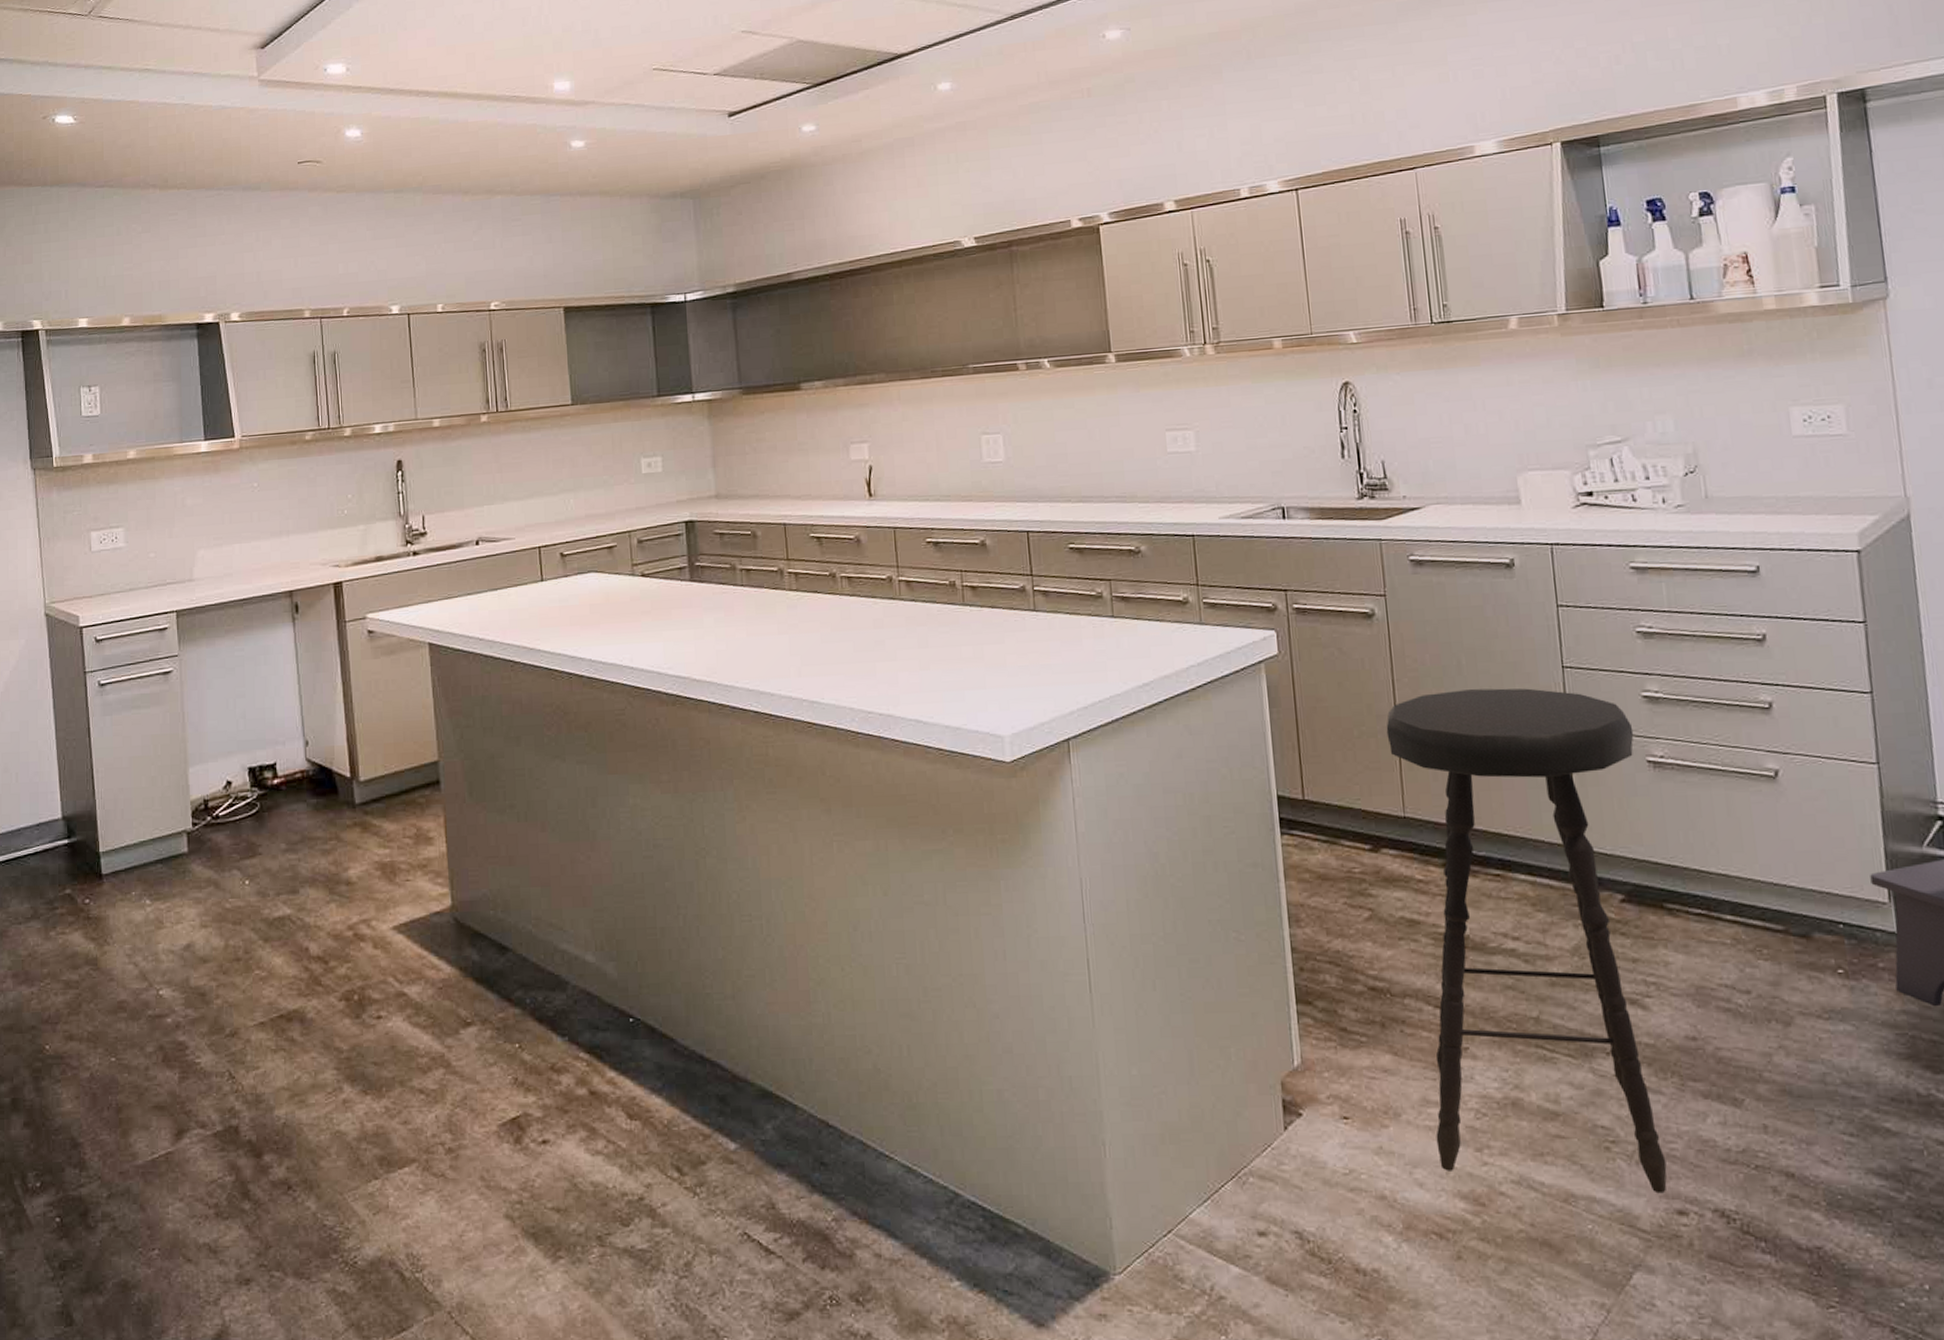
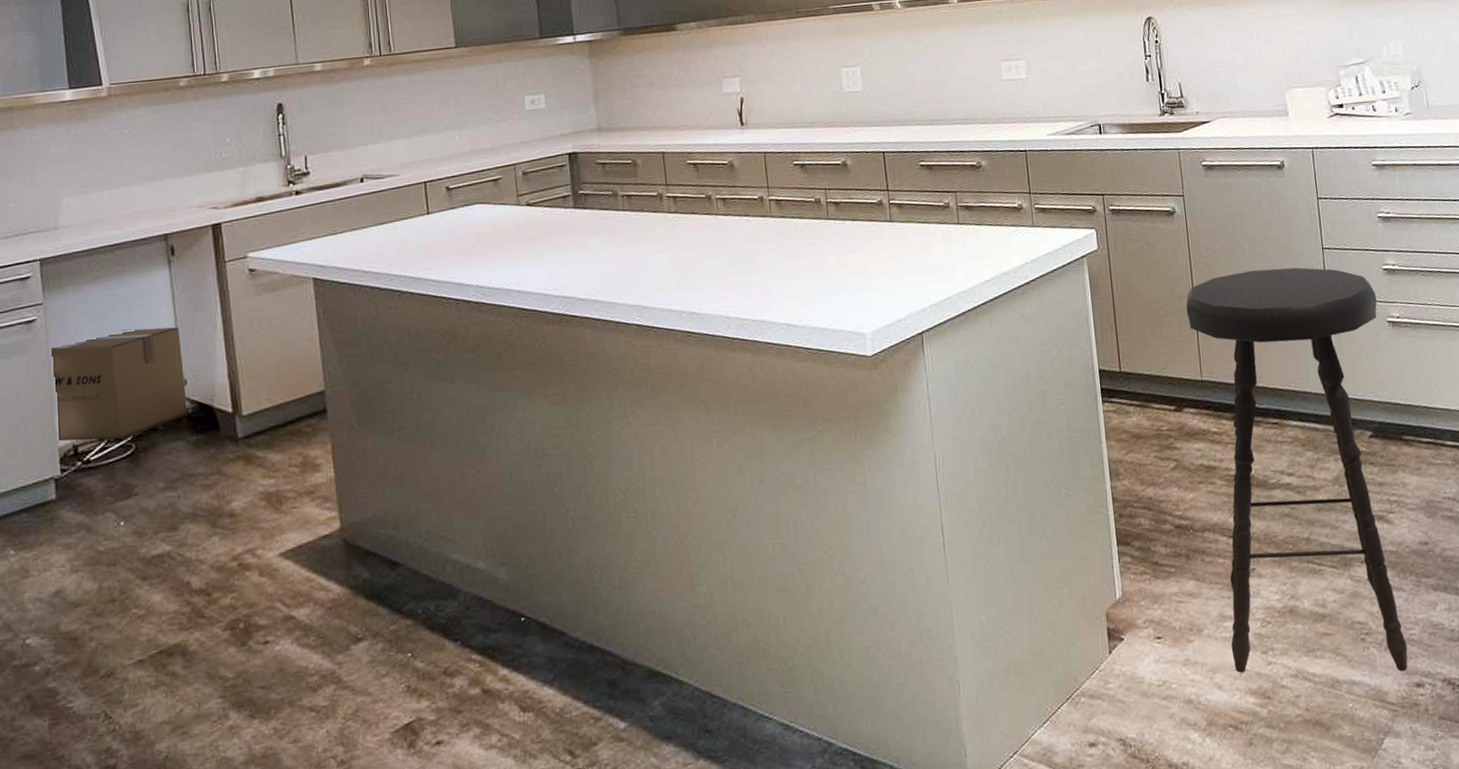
box: none [186,685,308,798] -> present [51,327,187,442]

